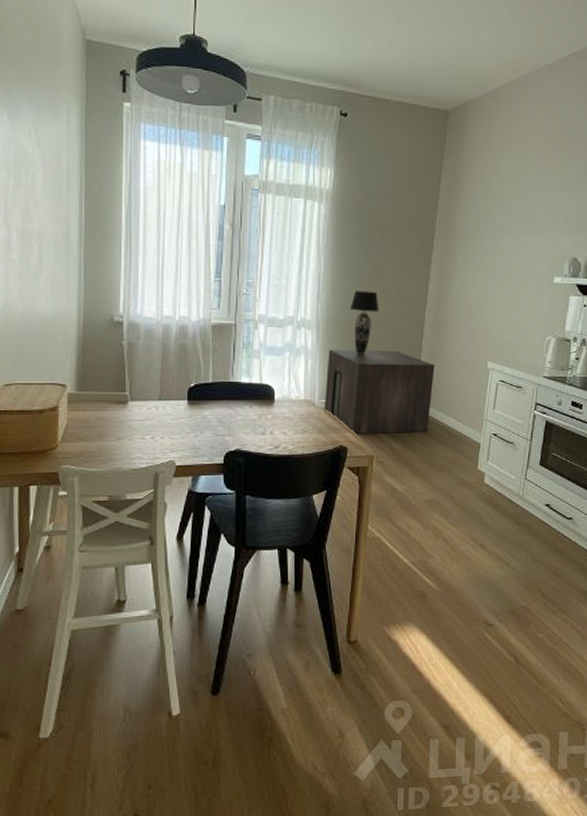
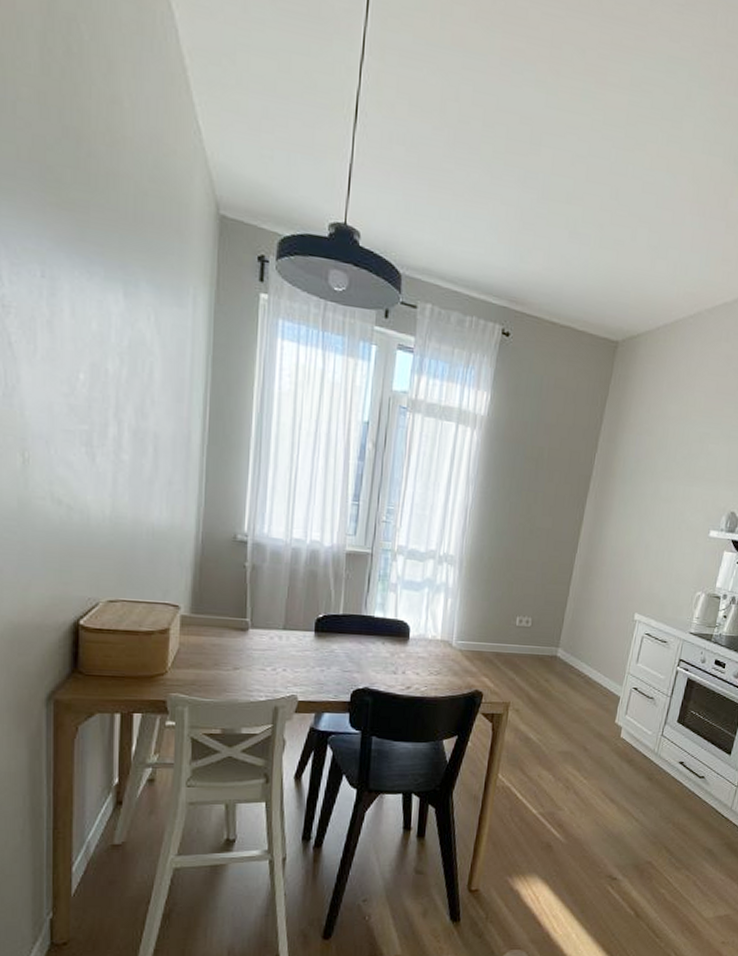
storage cabinet: present [325,349,435,434] -> none [462,588,580,682]
table lamp: present [349,291,379,356] -> none [496,528,528,598]

